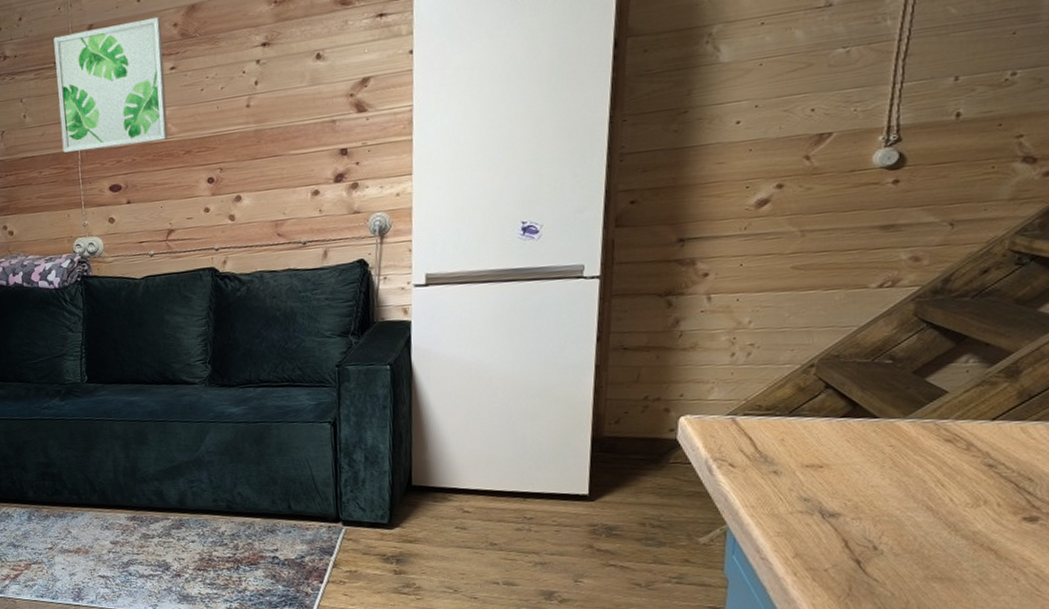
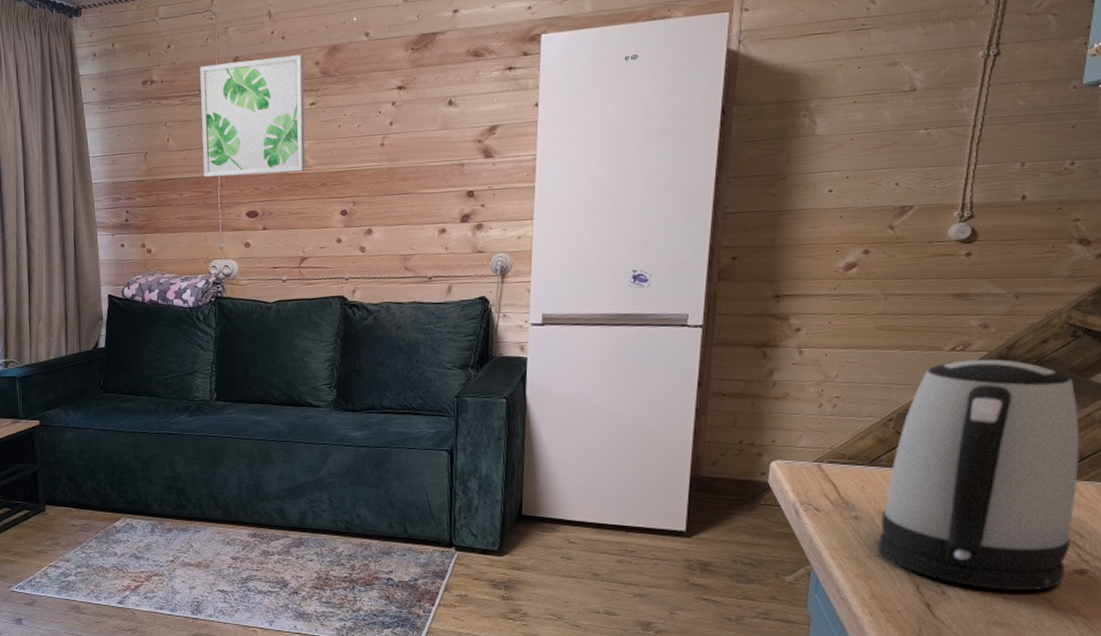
kettle: none [800,294,1027,543] -> present [878,359,1079,591]

